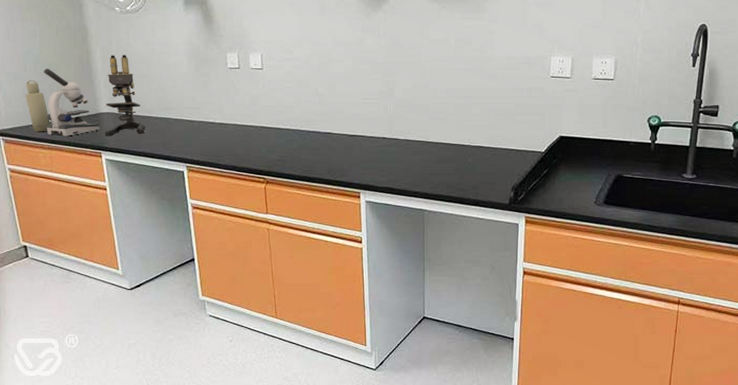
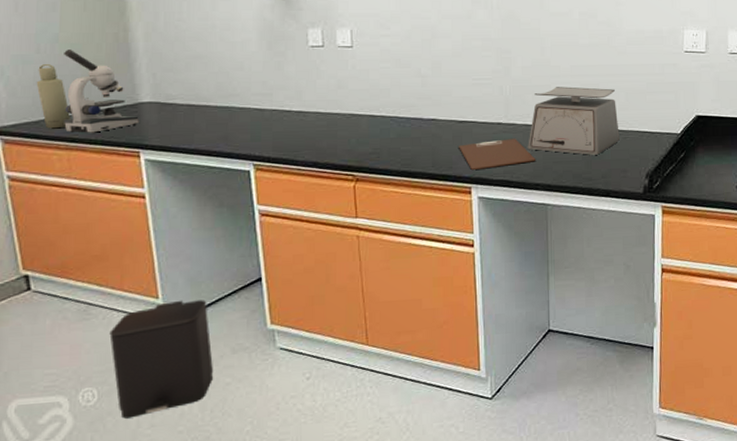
pedal bin: none [85,272,160,360] -> present [109,300,213,419]
microscope: present [105,55,145,136] -> none [146,32,200,131]
clipboard: none [350,152,415,178] -> present [459,138,535,171]
scale: none [408,107,489,169] -> present [528,86,620,155]

